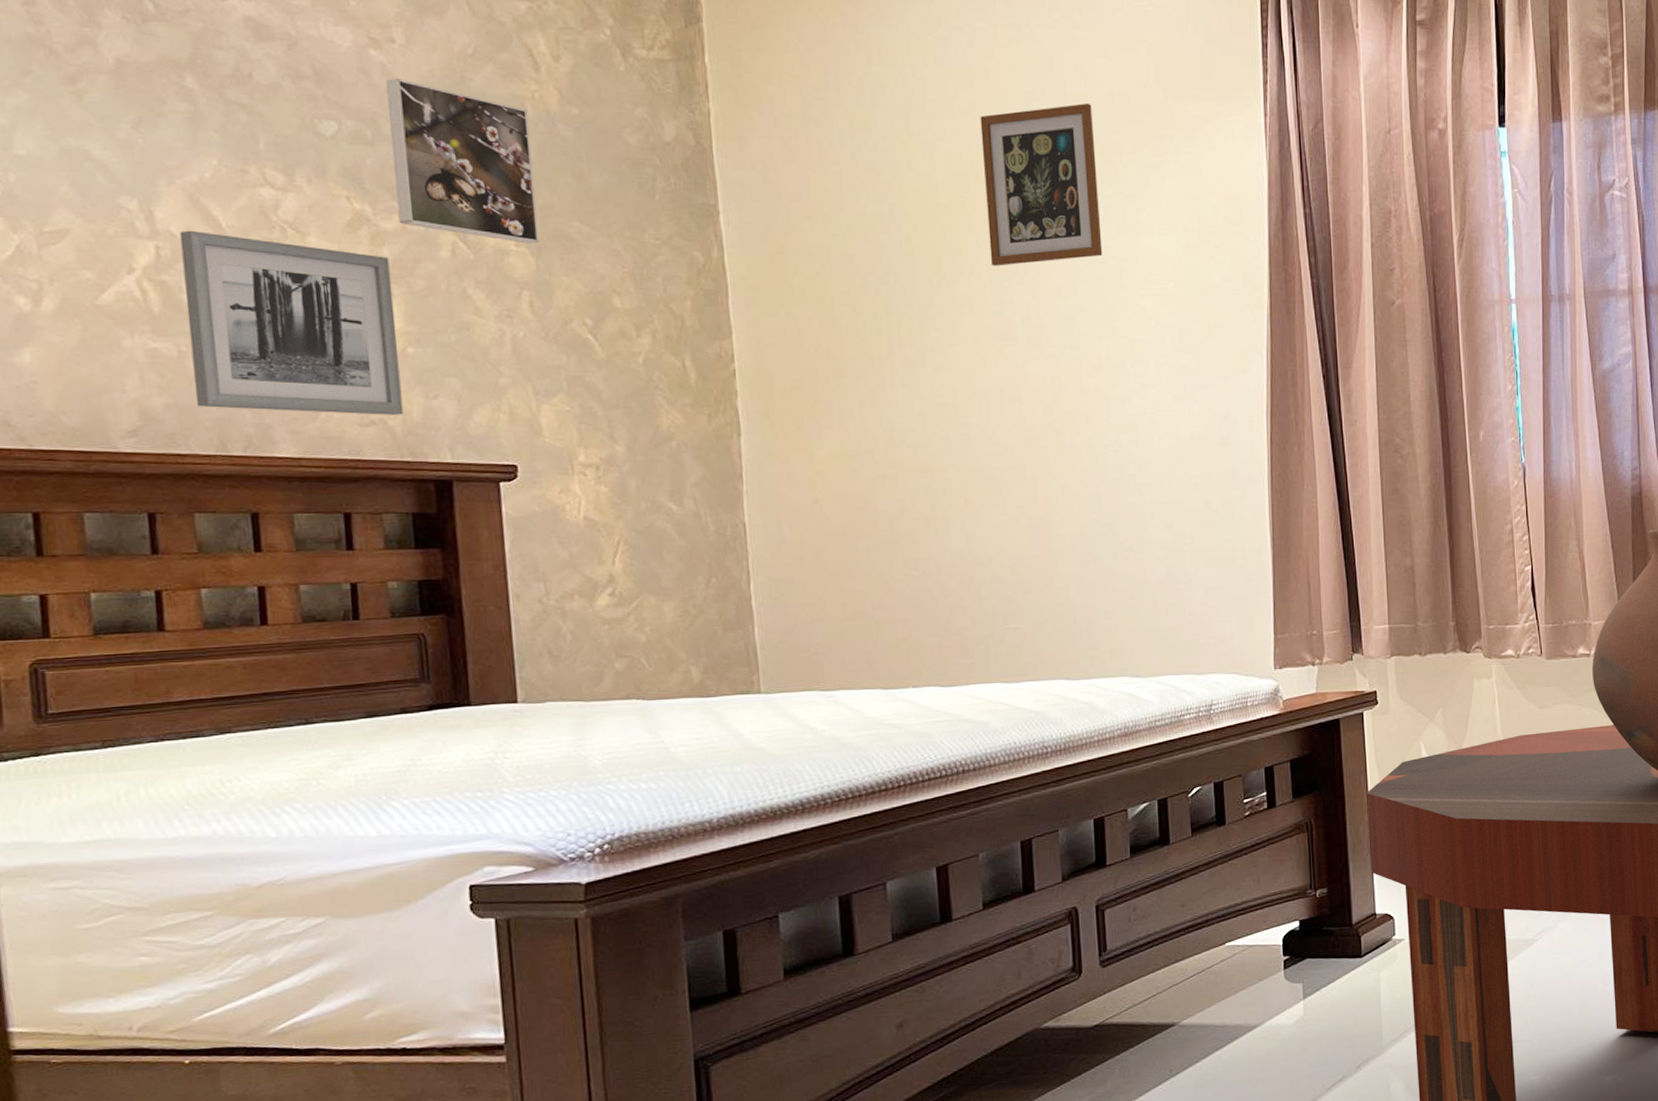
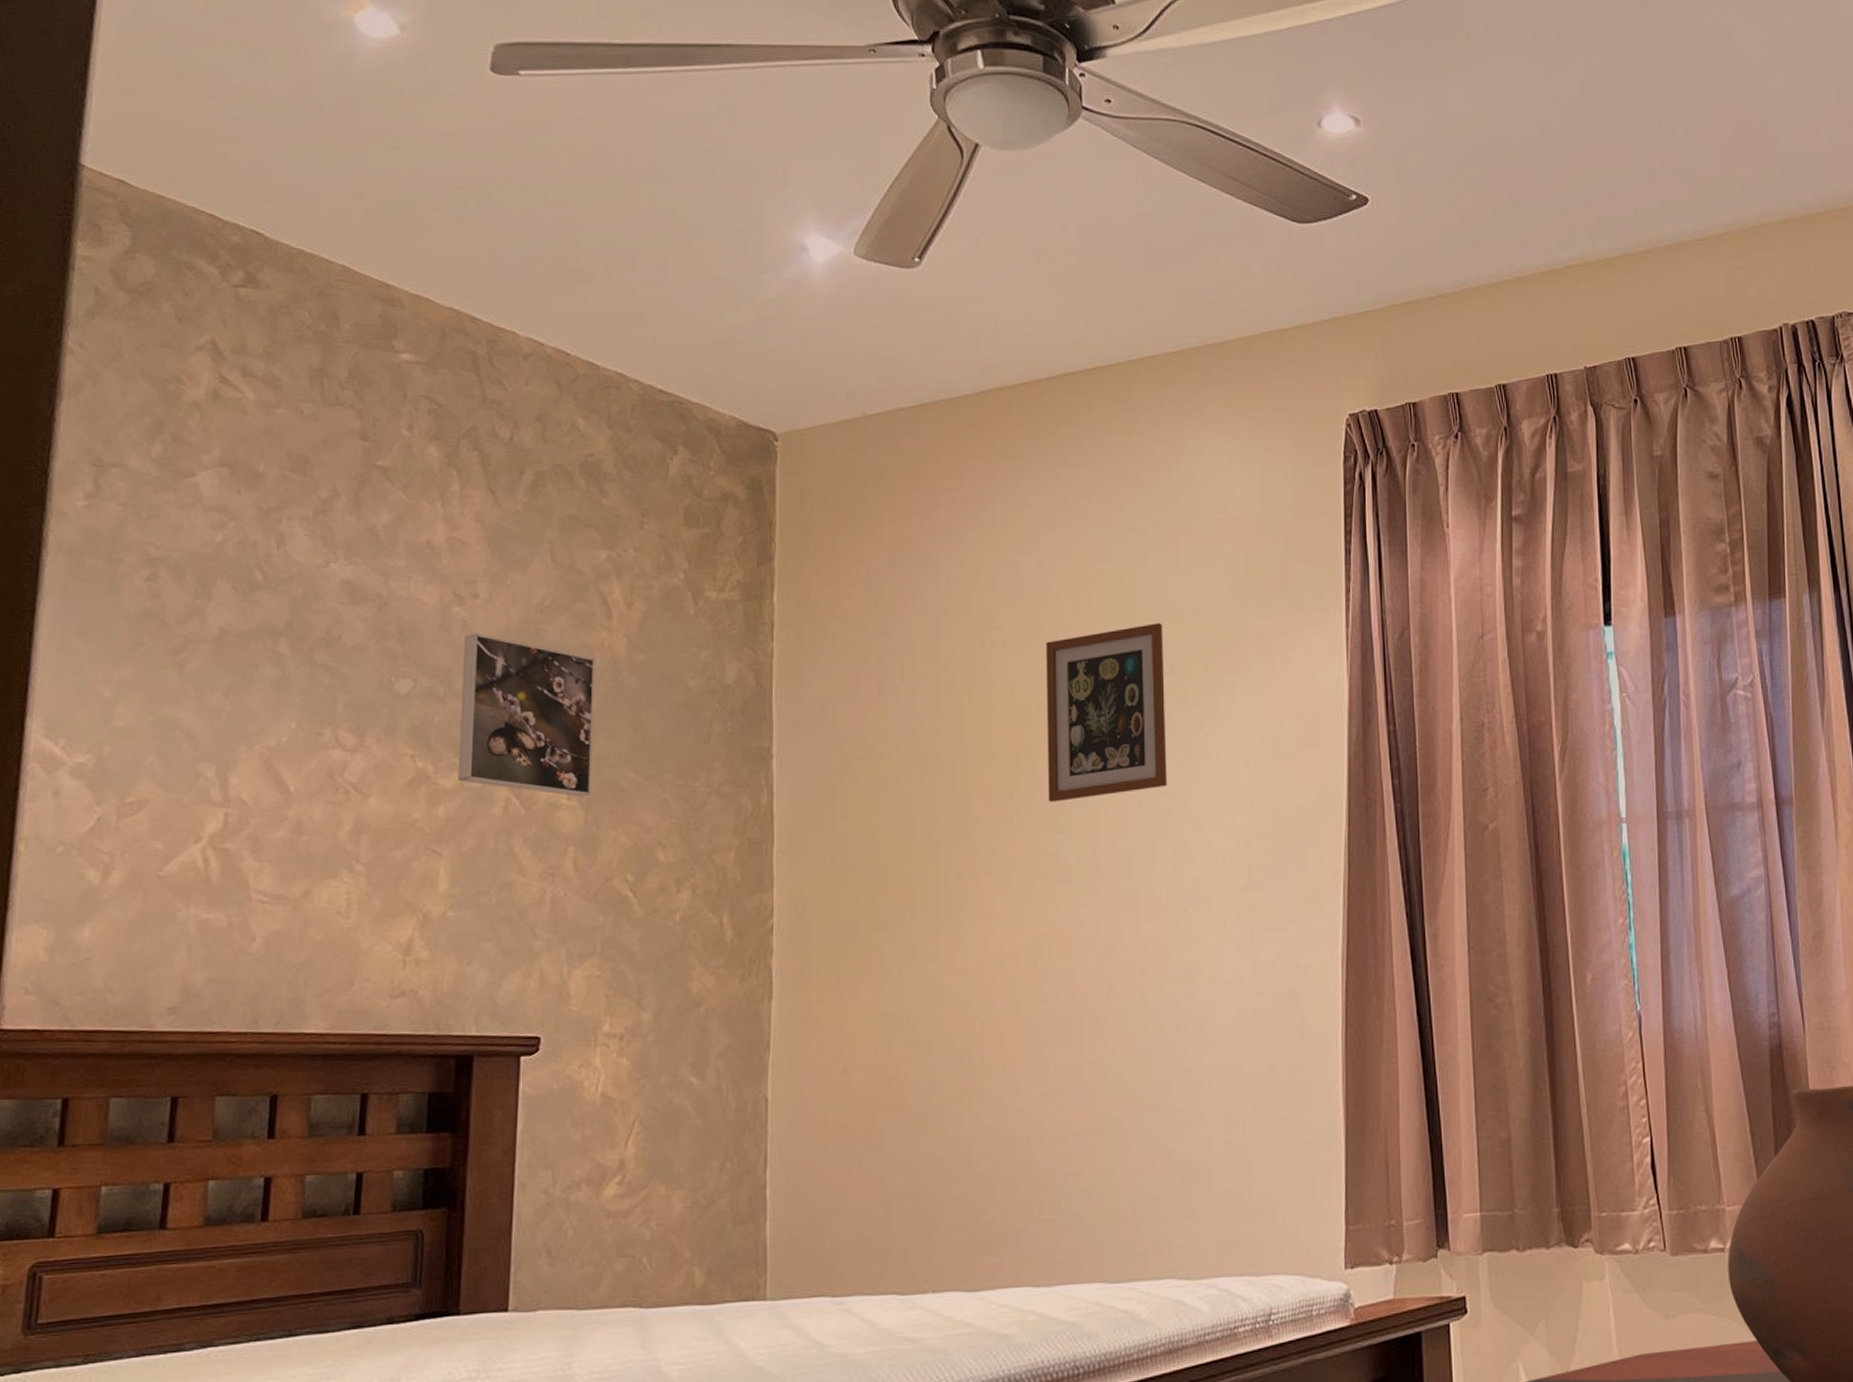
wall art: present [179,230,404,415] -> none [236,795,443,985]

